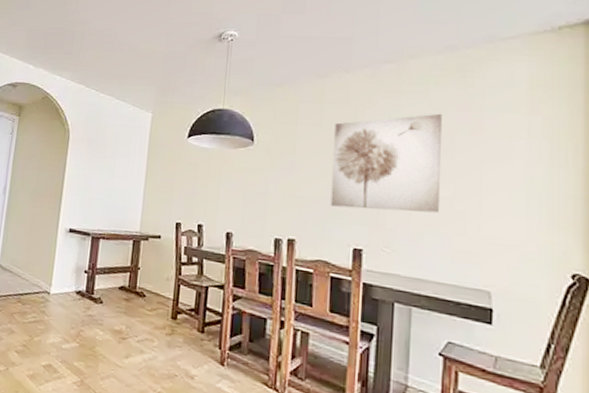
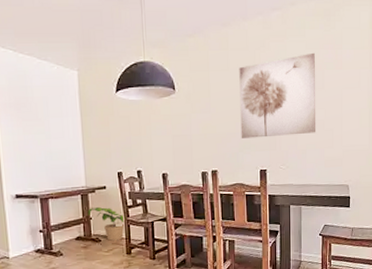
potted plant: none [136,256,177,300] -> present [87,206,126,241]

